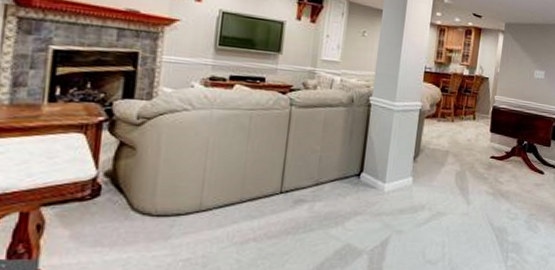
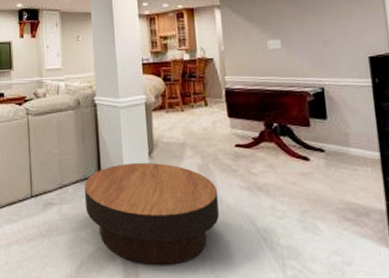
coffee table: none [340,165,468,261] -> present [84,162,220,266]

